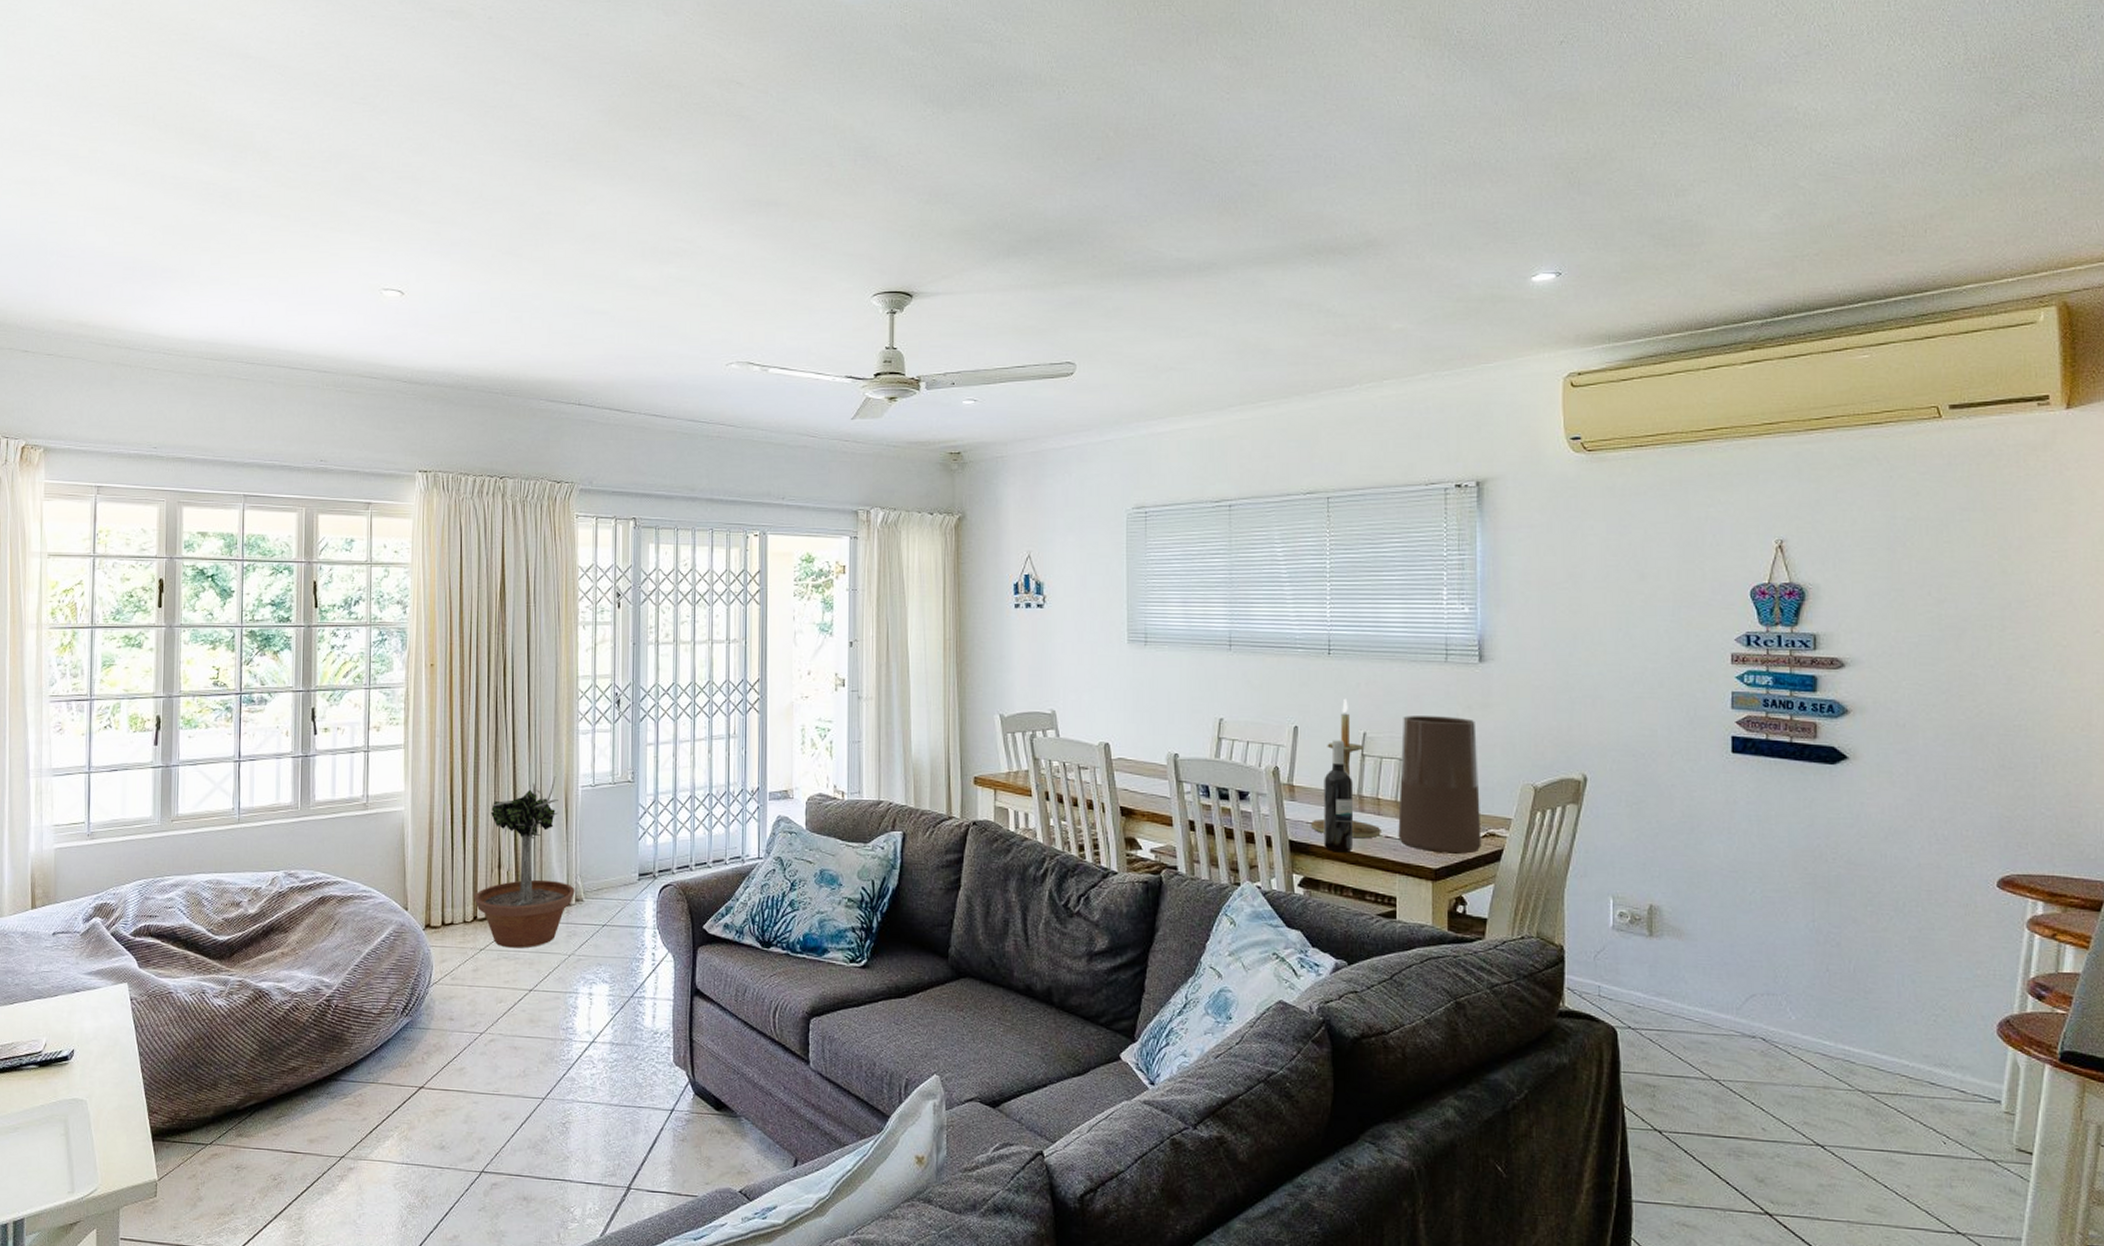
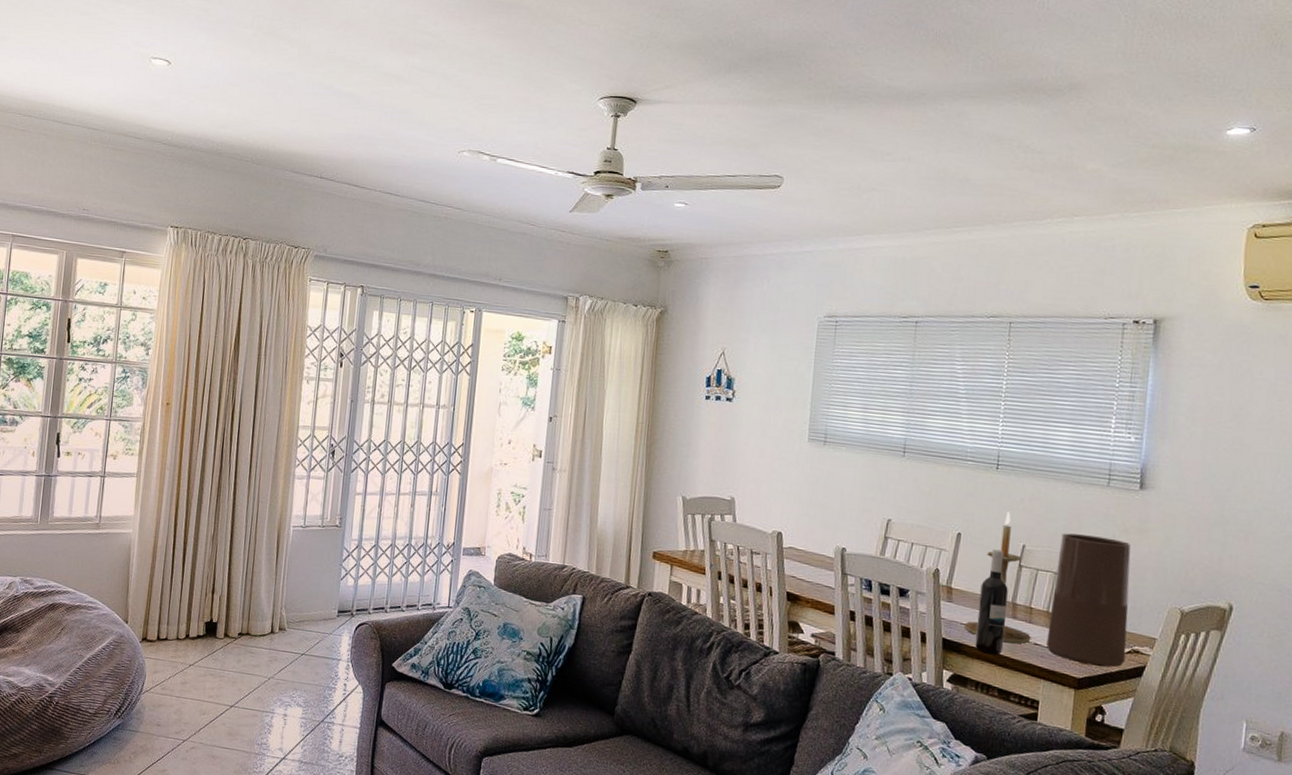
potted tree: present [474,776,575,948] -> none [187,515,280,668]

